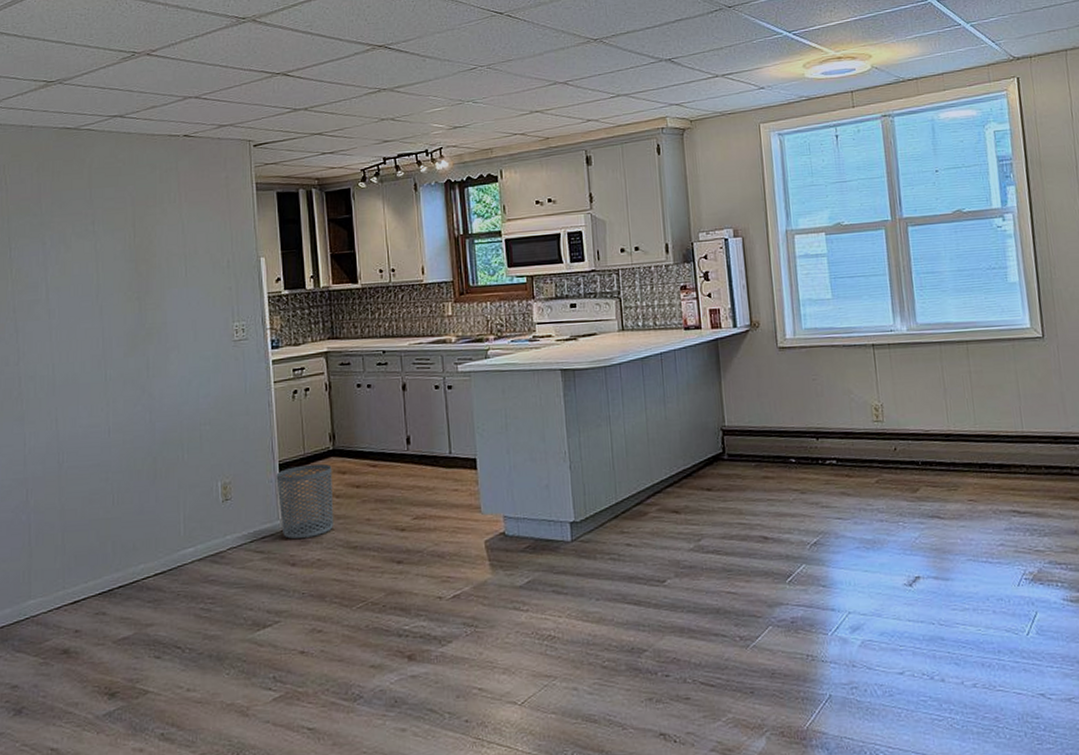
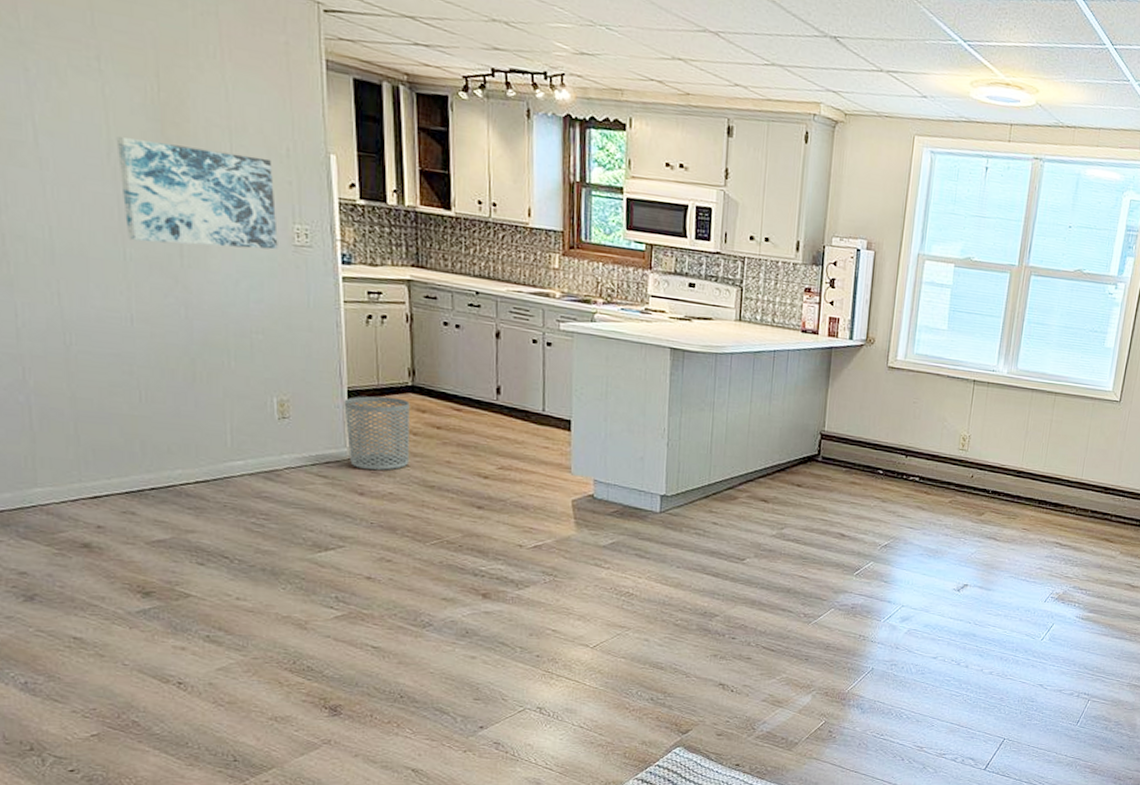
wall art: none [103,272,221,363] -> present [116,137,278,250]

